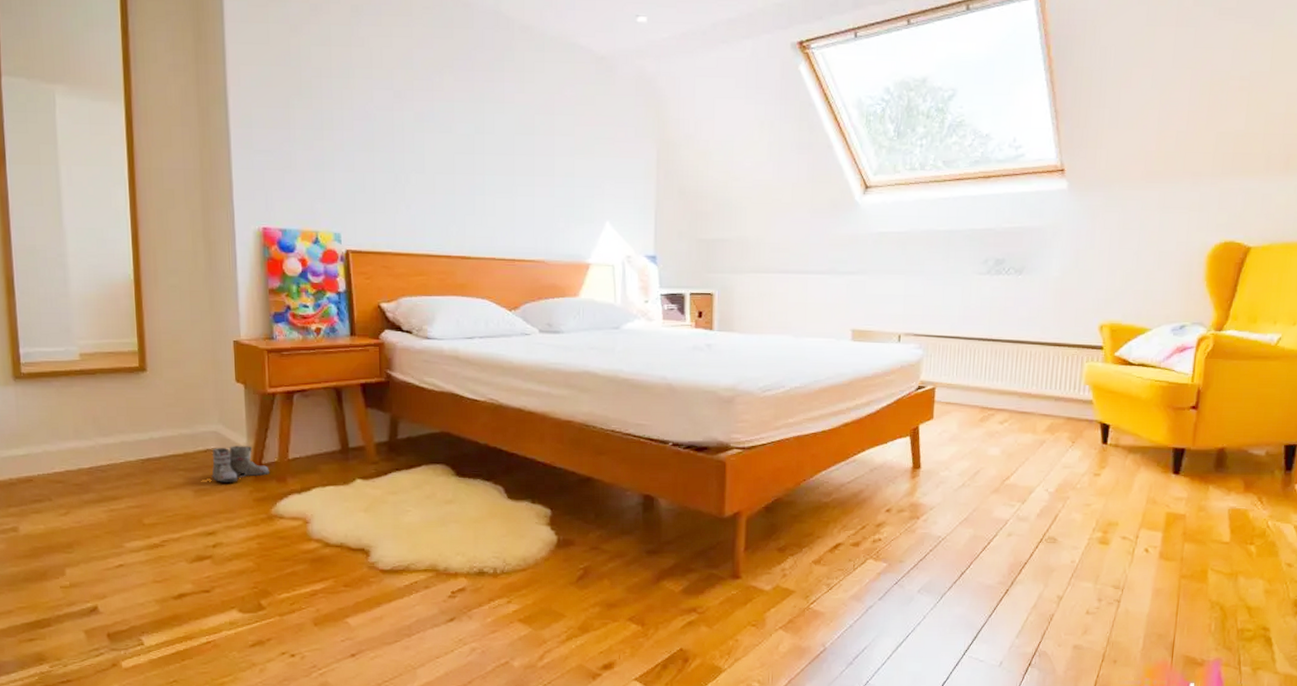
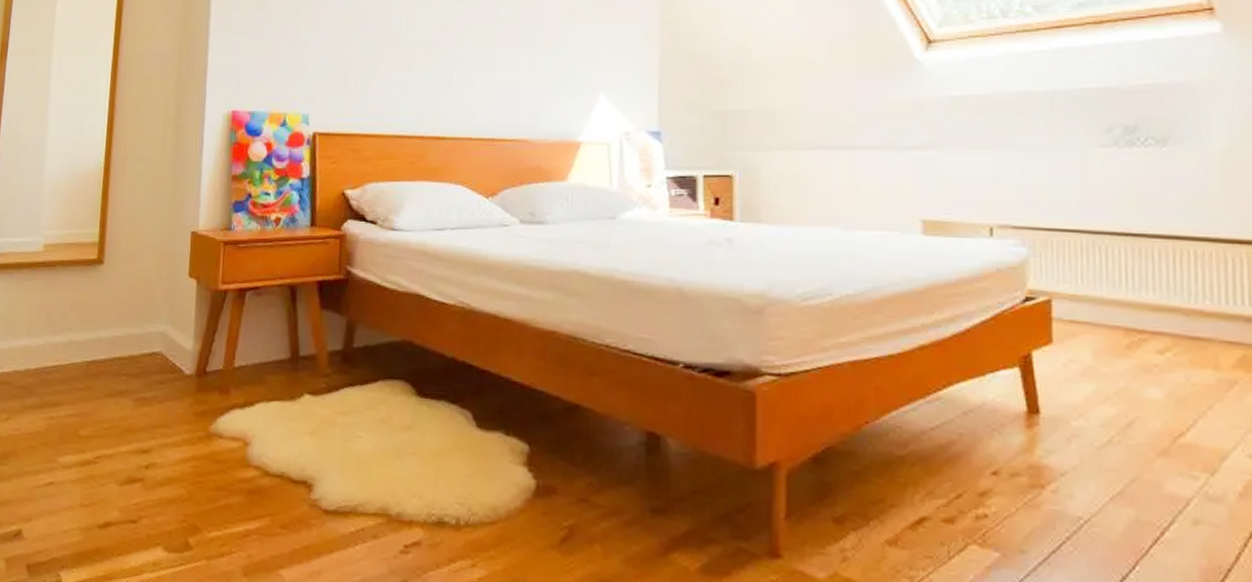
boots: present [211,446,270,483] -> none [153,349,213,392]

